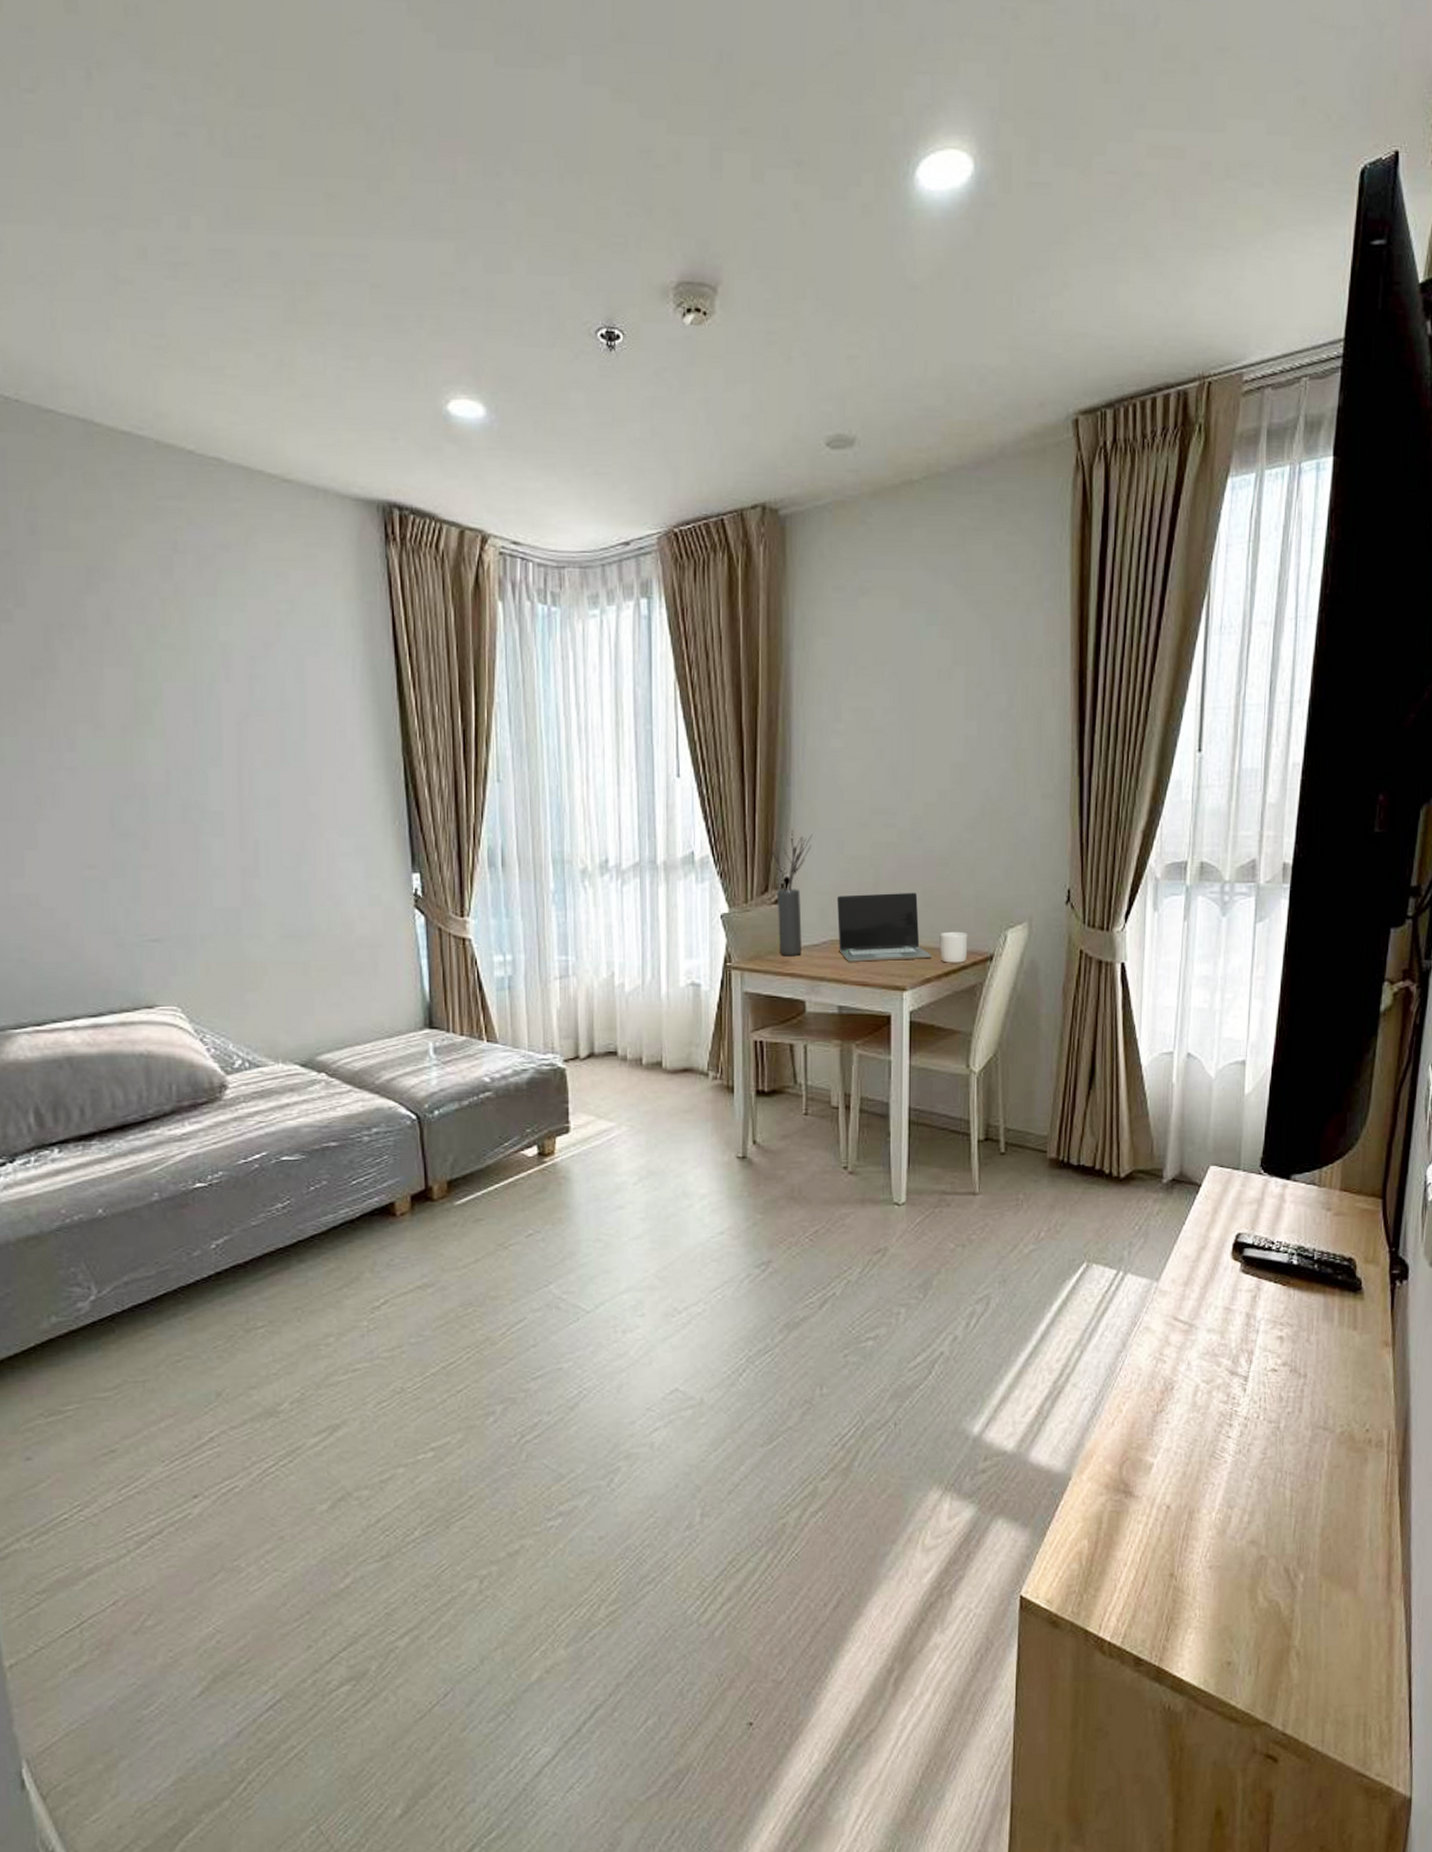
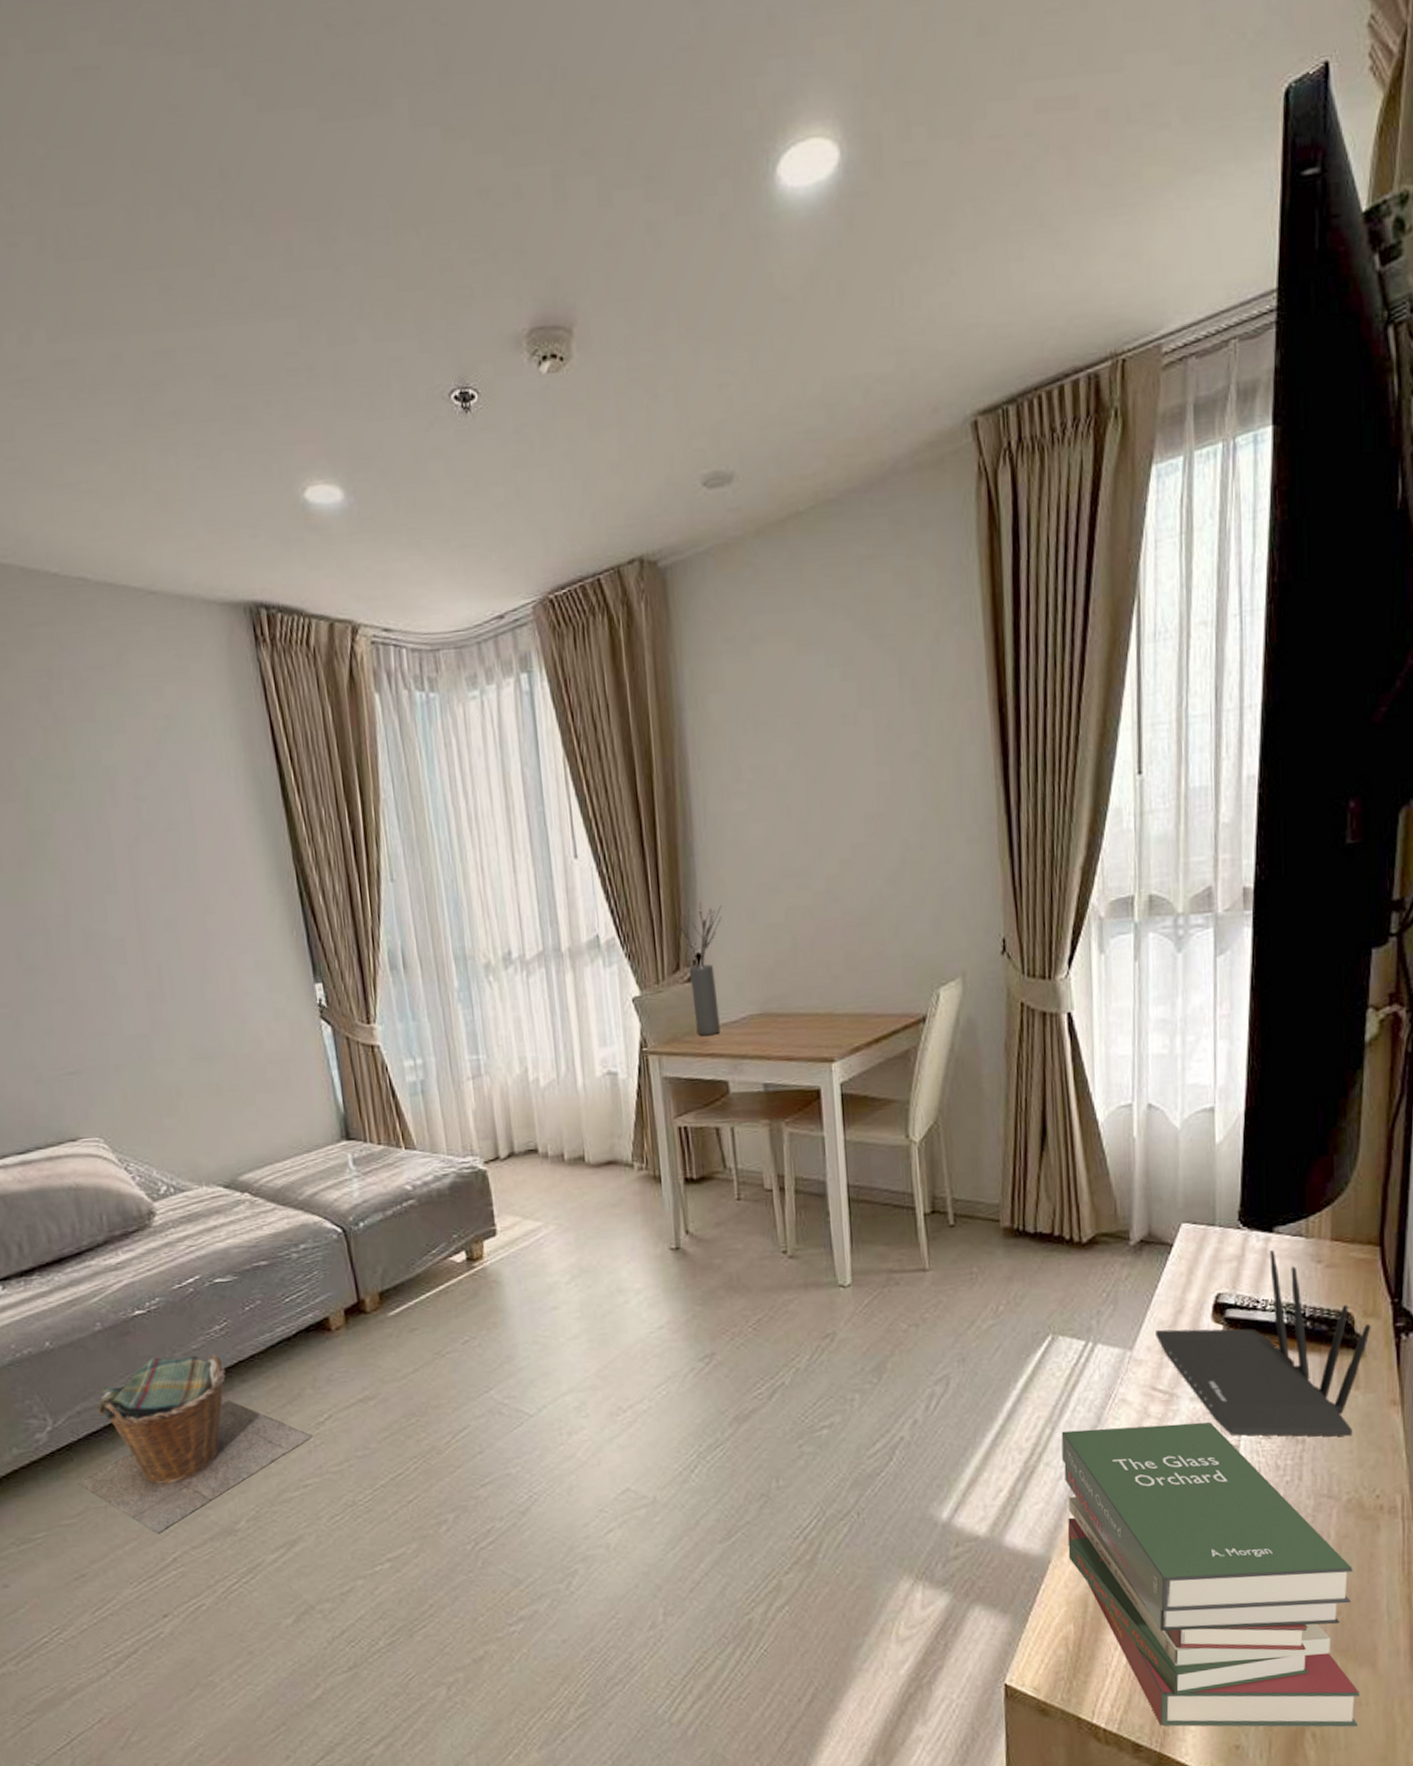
laundry basket: none [117,1231,366,1412] -> present [77,1354,312,1534]
laptop: present [837,892,933,962] -> none [754,956,861,1036]
mug: present [939,931,968,963] -> none [866,994,898,1029]
books: none [1087,1352,1342,1648] -> present [1061,1422,1361,1728]
wifi router: none [1180,1195,1371,1374] -> present [1155,1249,1371,1437]

